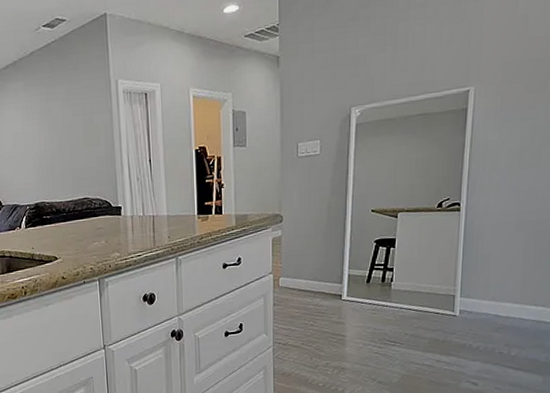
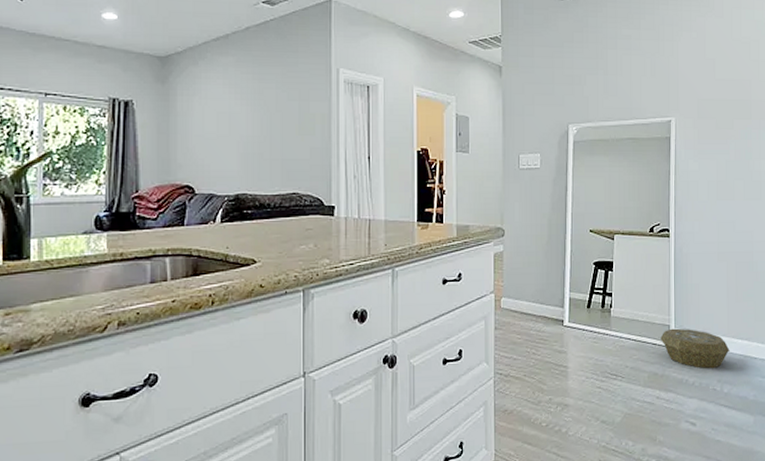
basket: none [444,297,521,334] -> present [660,328,730,369]

